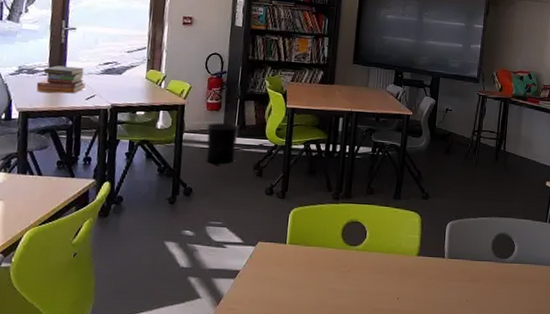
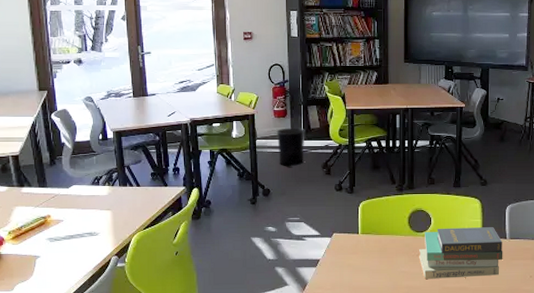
books: present [36,65,86,94] -> none [124,88,167,112]
books: none [349,242,440,299] -> present [418,227,503,280]

